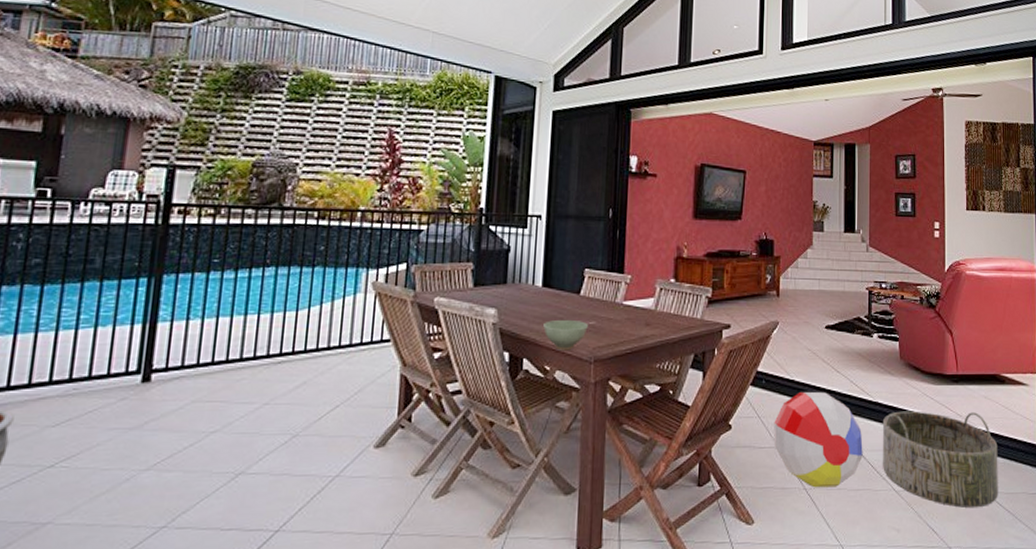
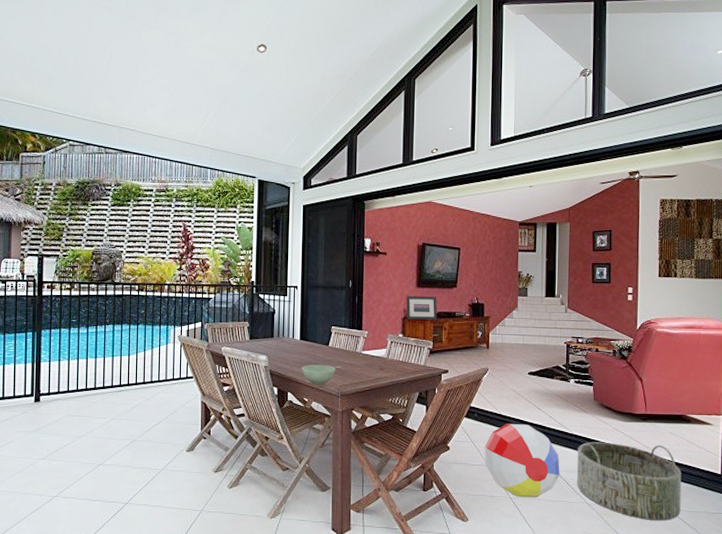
picture frame: none [679,230,719,261] -> present [406,296,438,320]

